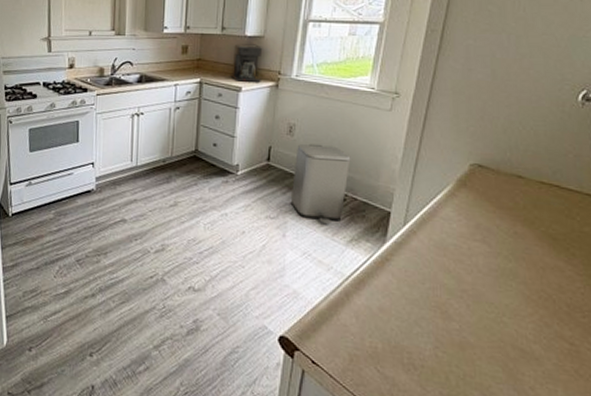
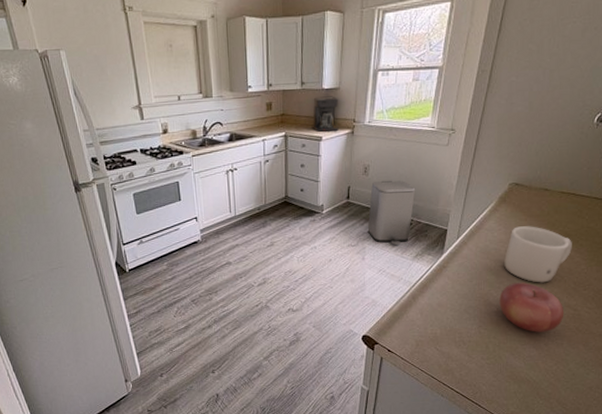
fruit: none [462,293,556,370] -> present [499,282,565,332]
mug: none [467,219,561,300] -> present [504,226,572,283]

